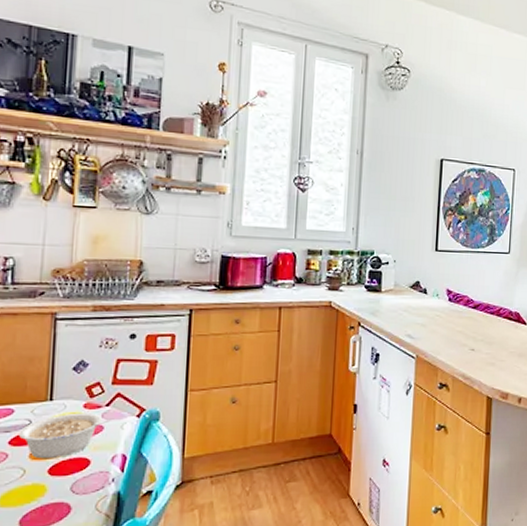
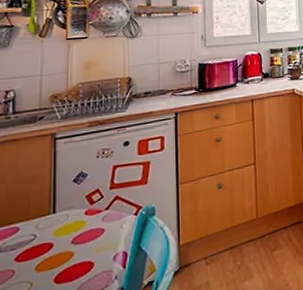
legume: present [17,412,111,459] -> none [23,218,111,270]

